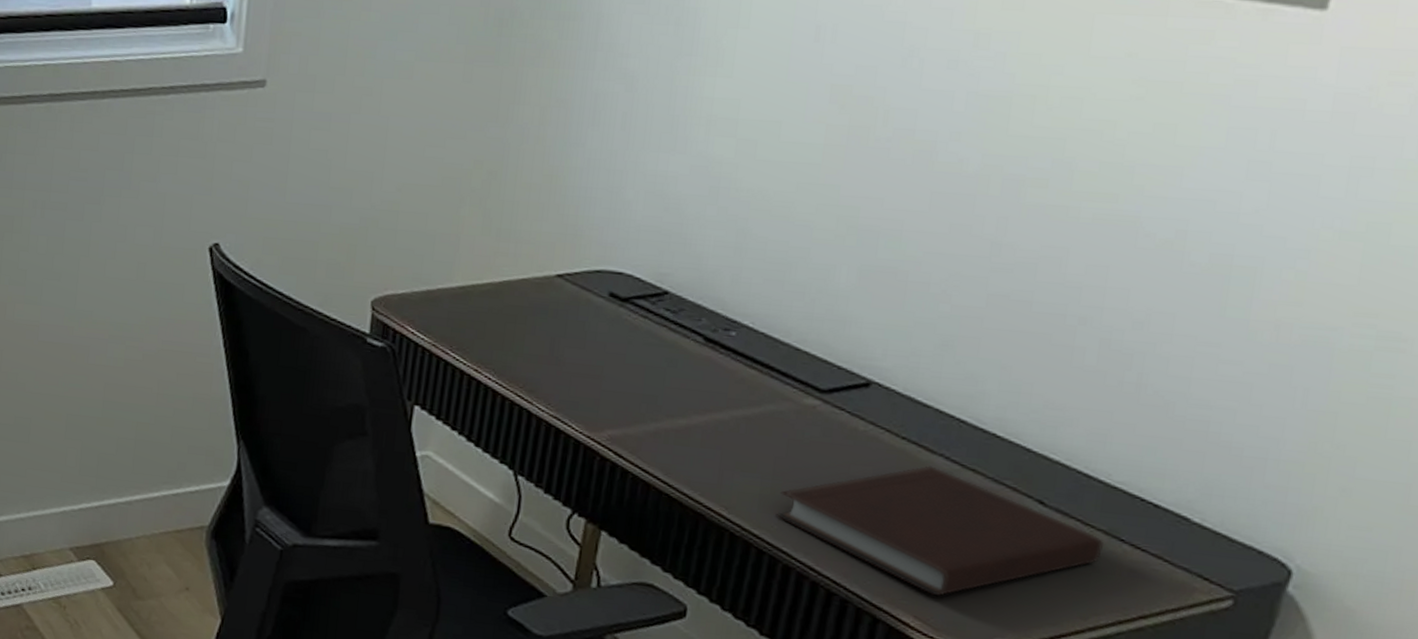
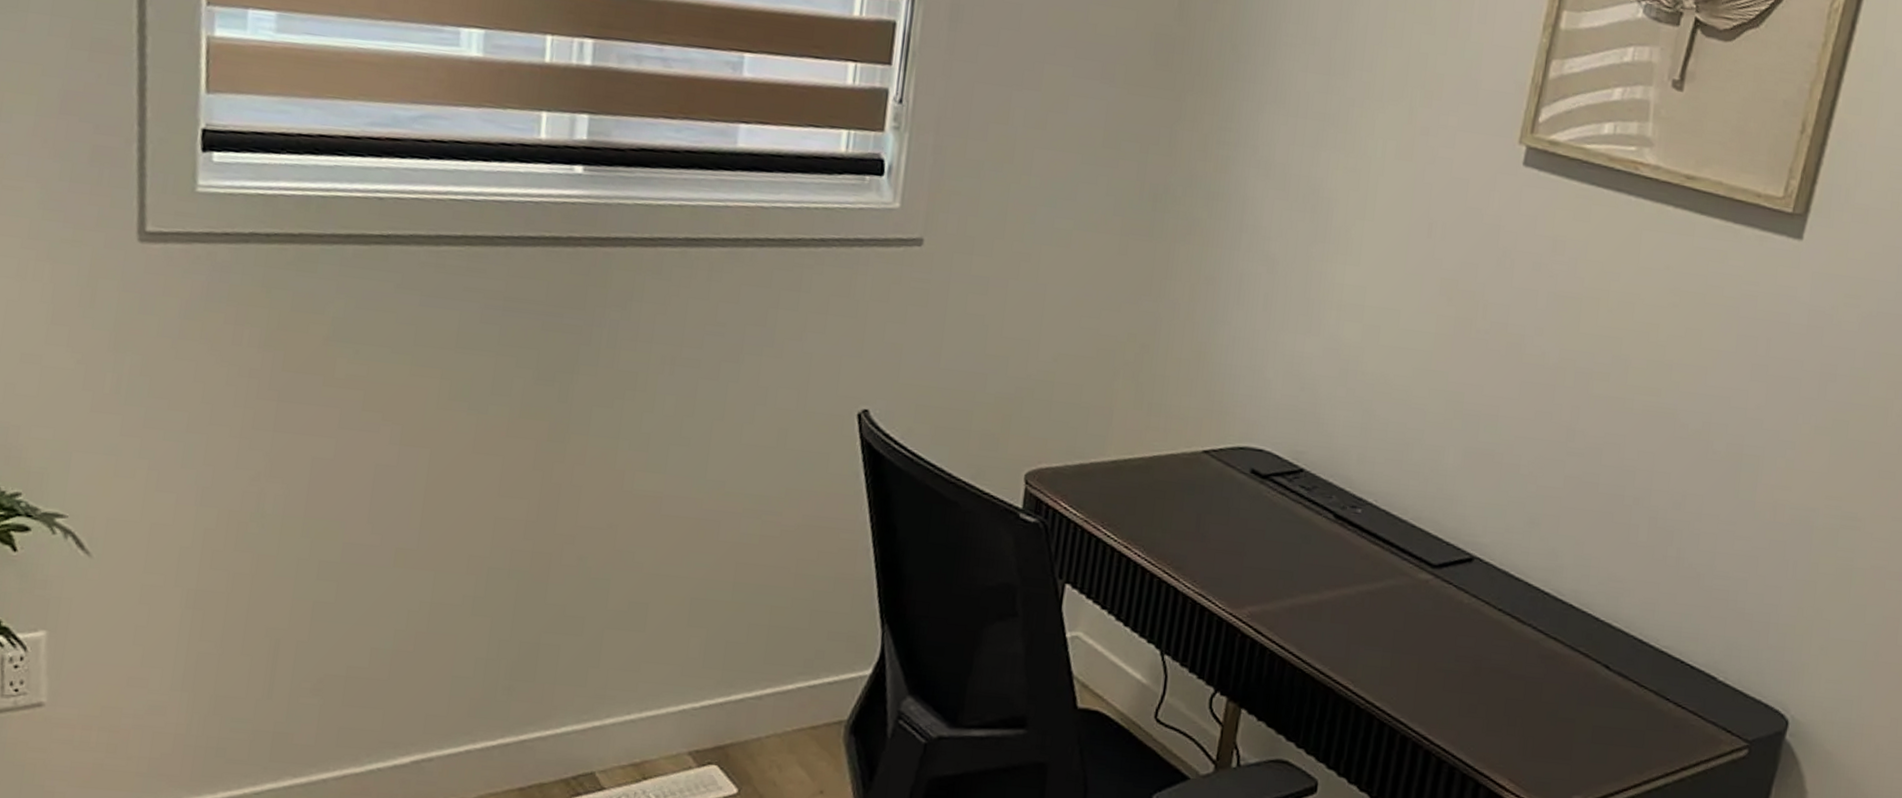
notebook: present [775,466,1103,596] -> none [1395,635,1654,758]

